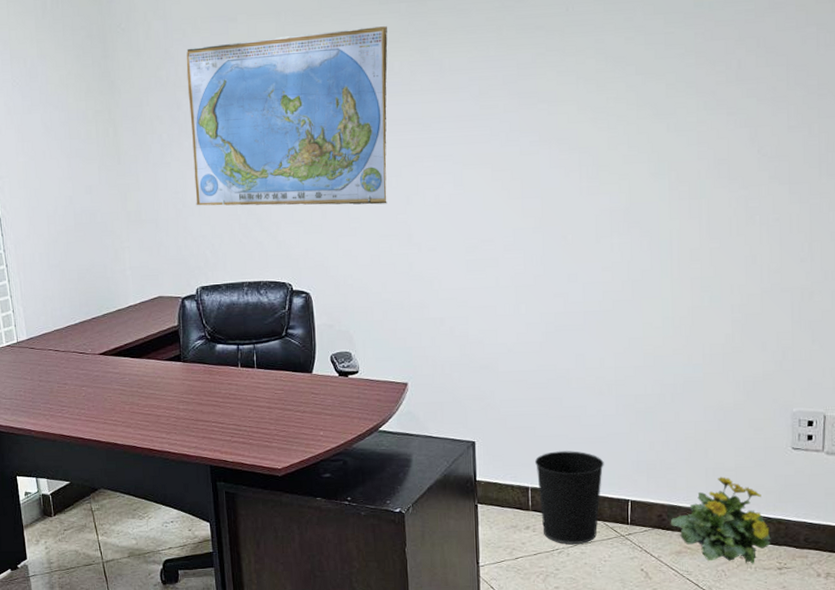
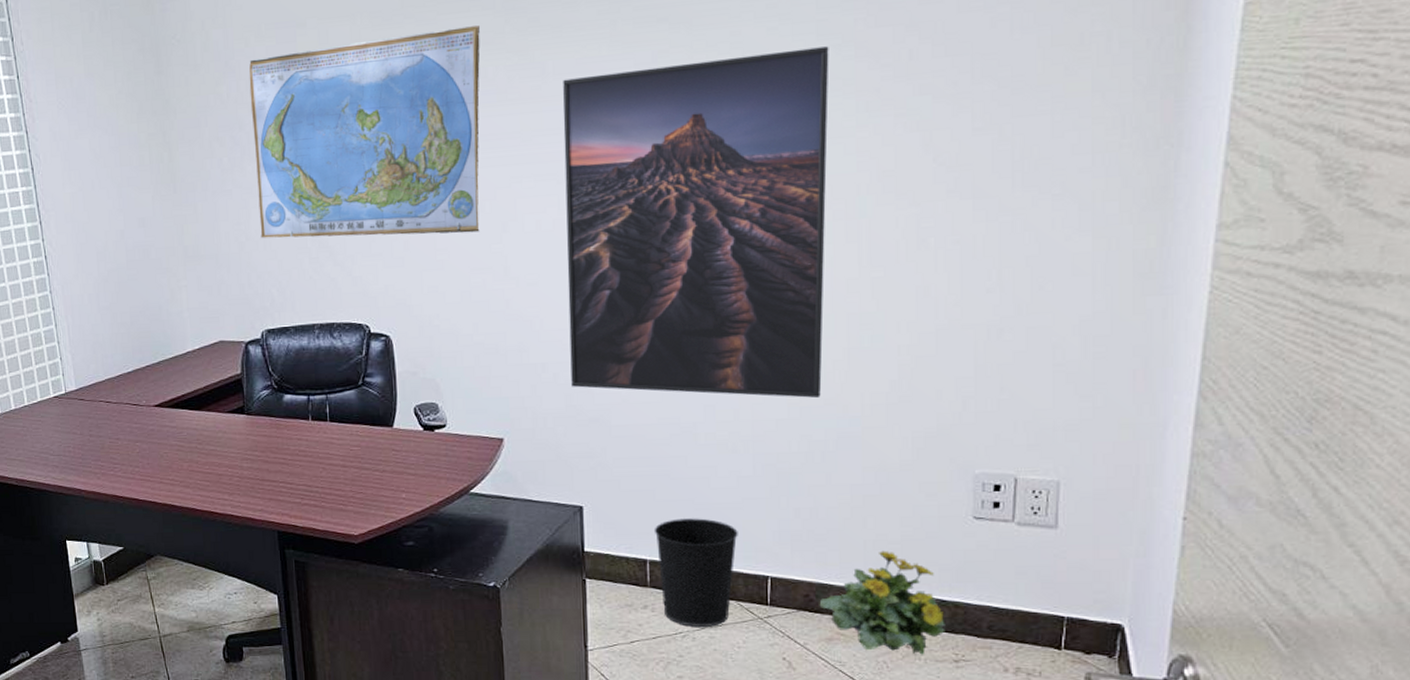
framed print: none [457,55,675,349] -> present [562,46,829,399]

